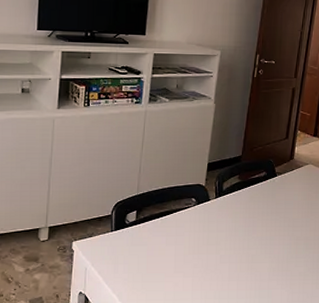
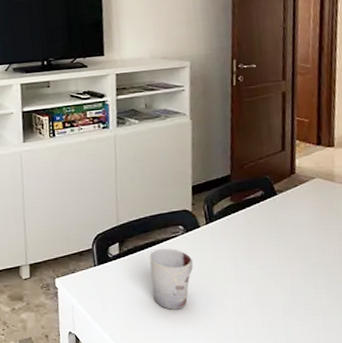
cup: none [162,217,200,273] -> present [149,248,194,310]

